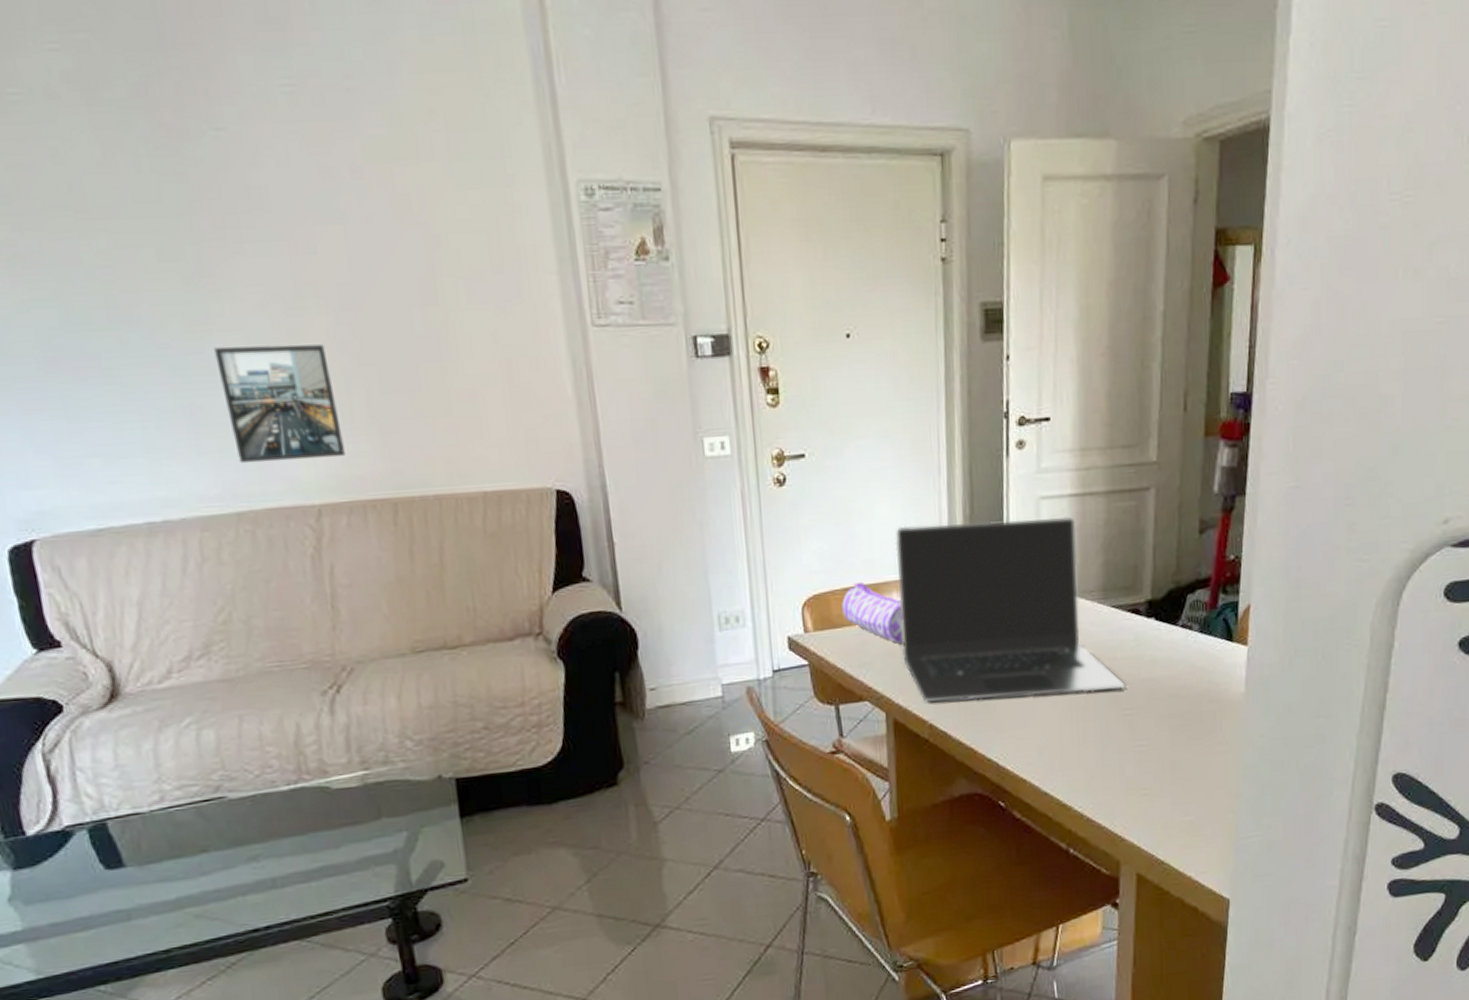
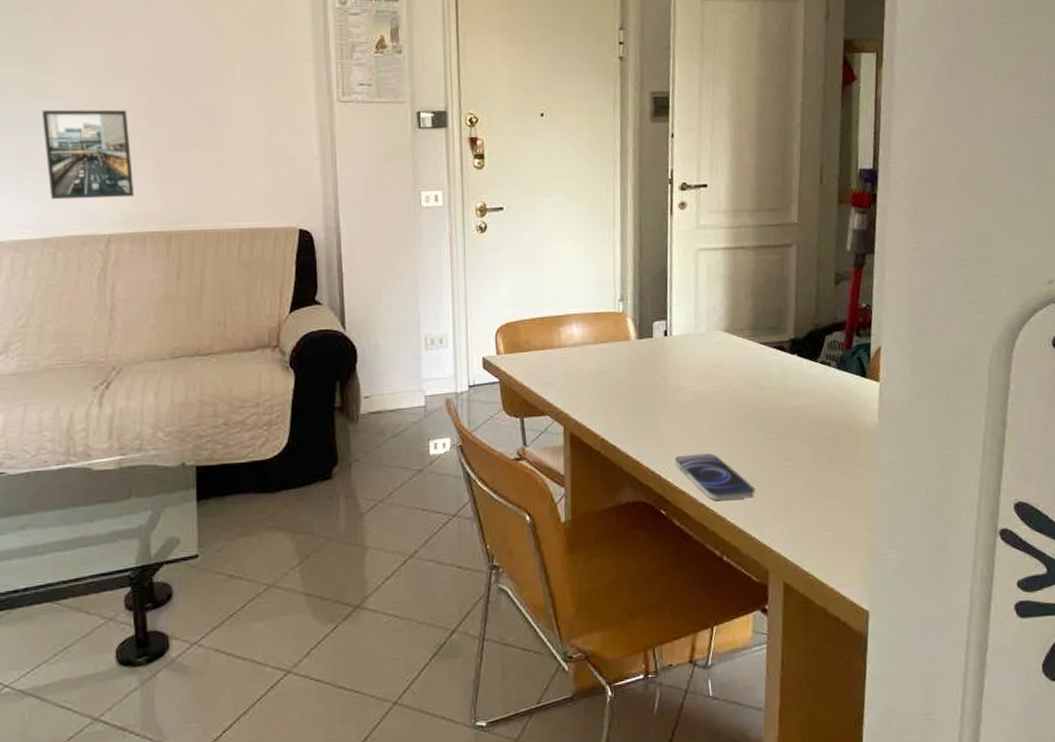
pencil case: present [842,583,903,644] -> none [529,314,580,367]
laptop: present [895,516,1126,702] -> none [576,265,773,419]
smartphone: none [1015,735,1105,789] -> present [675,453,755,501]

